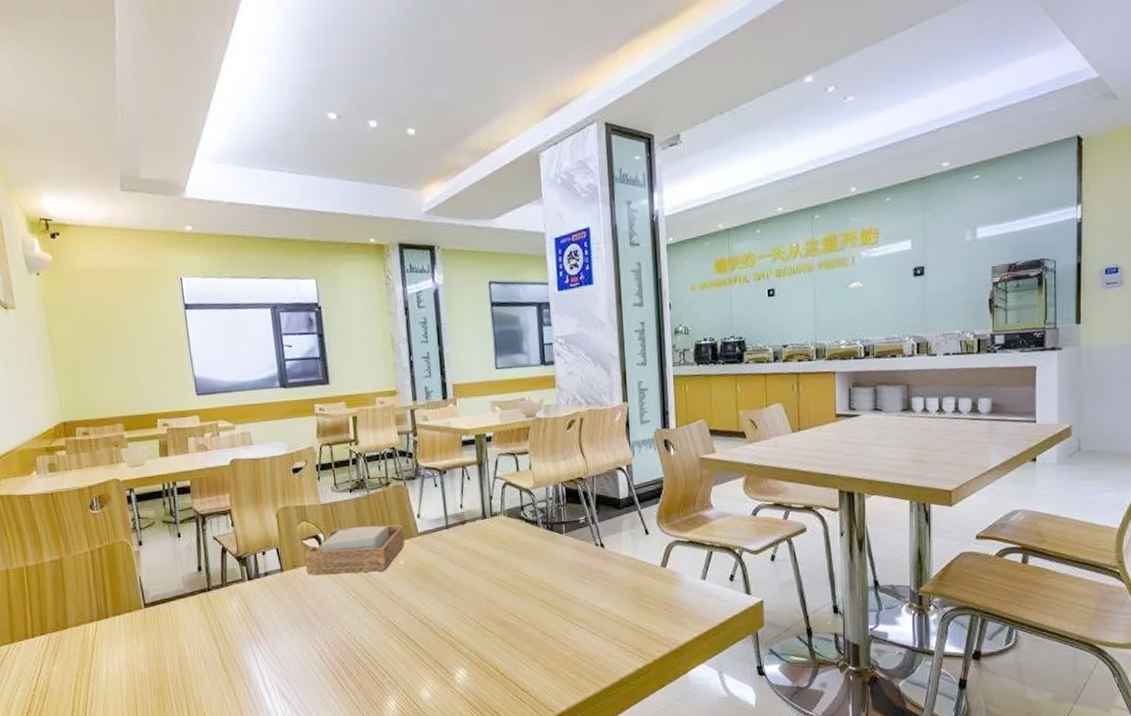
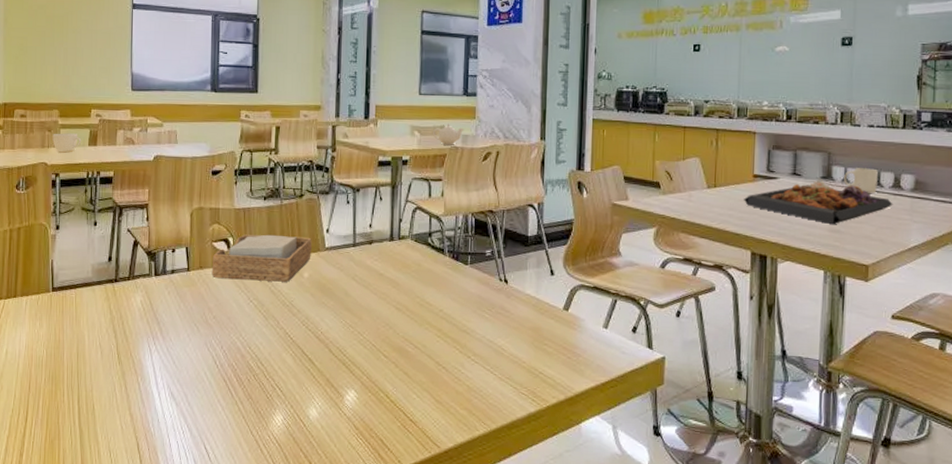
food tray: none [828,410,972,455] -> present [744,178,893,224]
cup: none [924,396,956,420] -> present [844,168,878,193]

